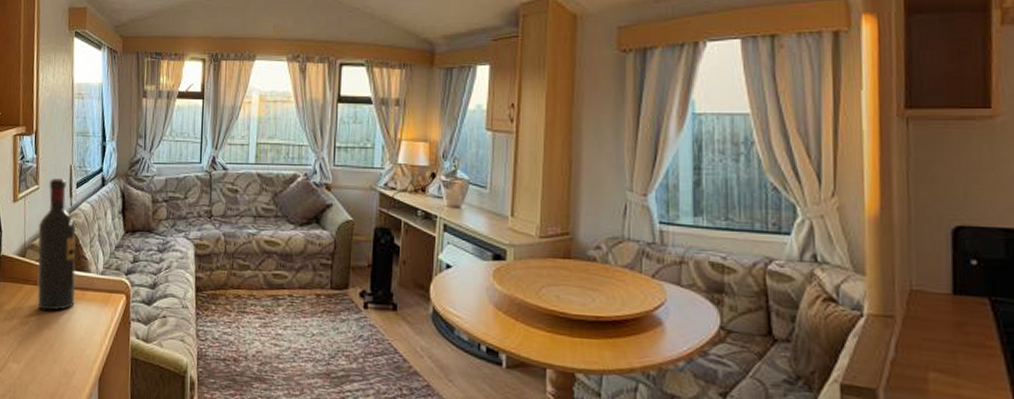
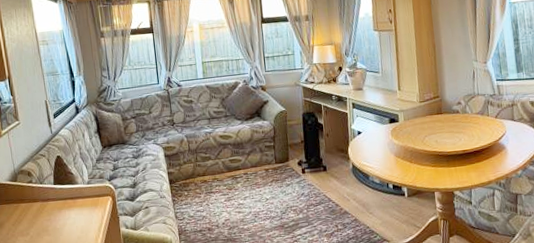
wine bottle: present [37,178,76,311] -> none [24,112,68,221]

